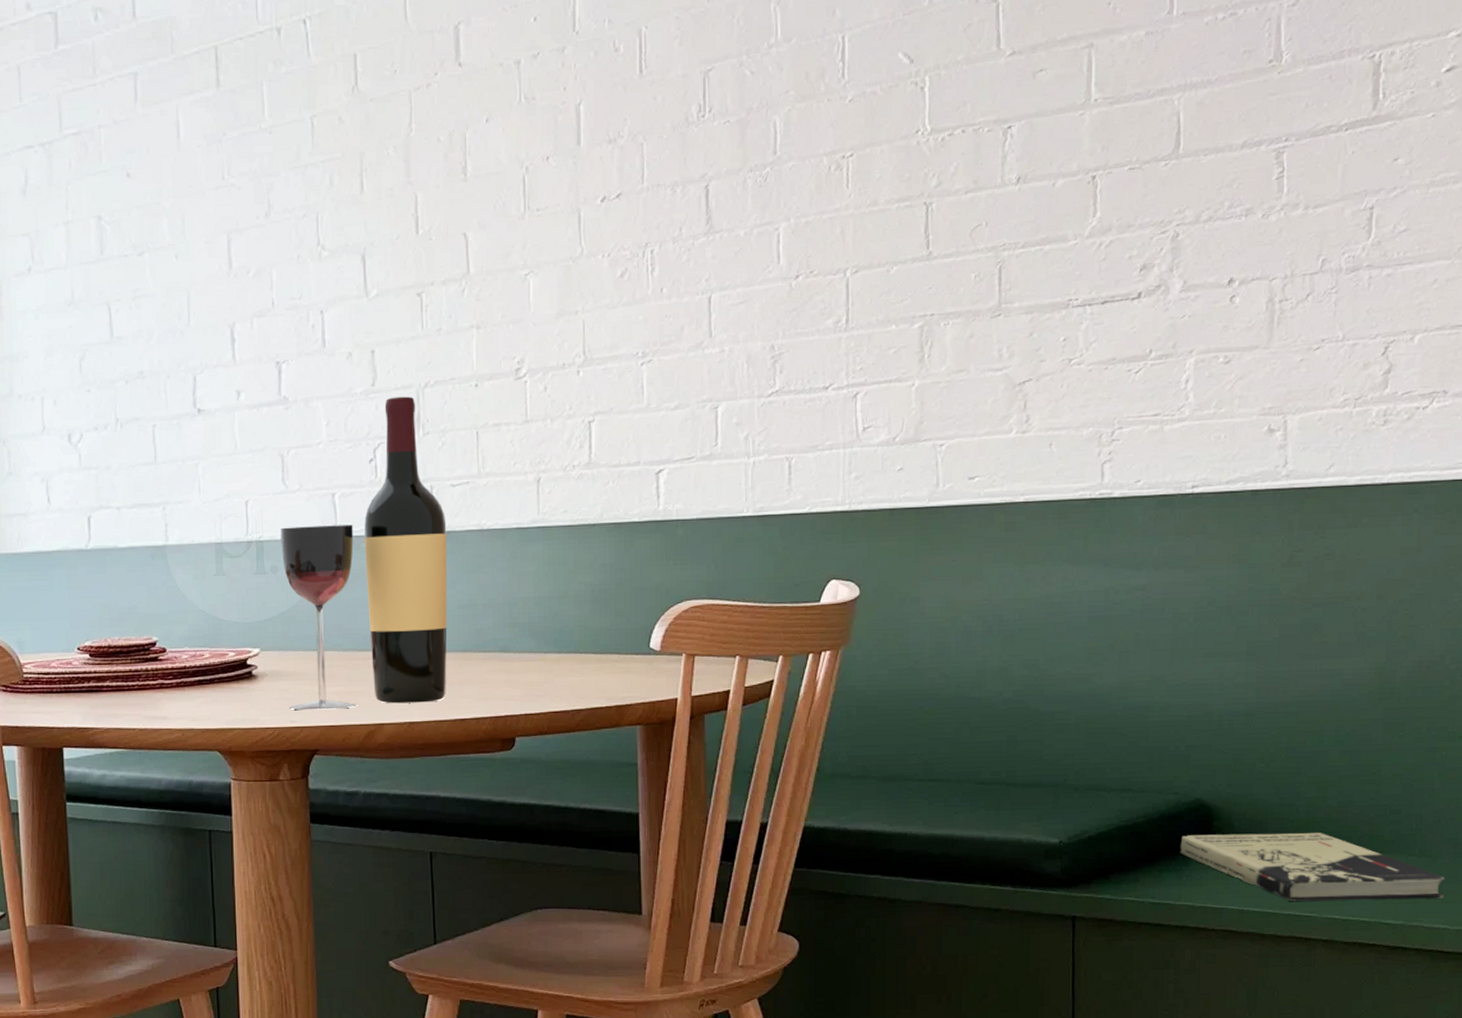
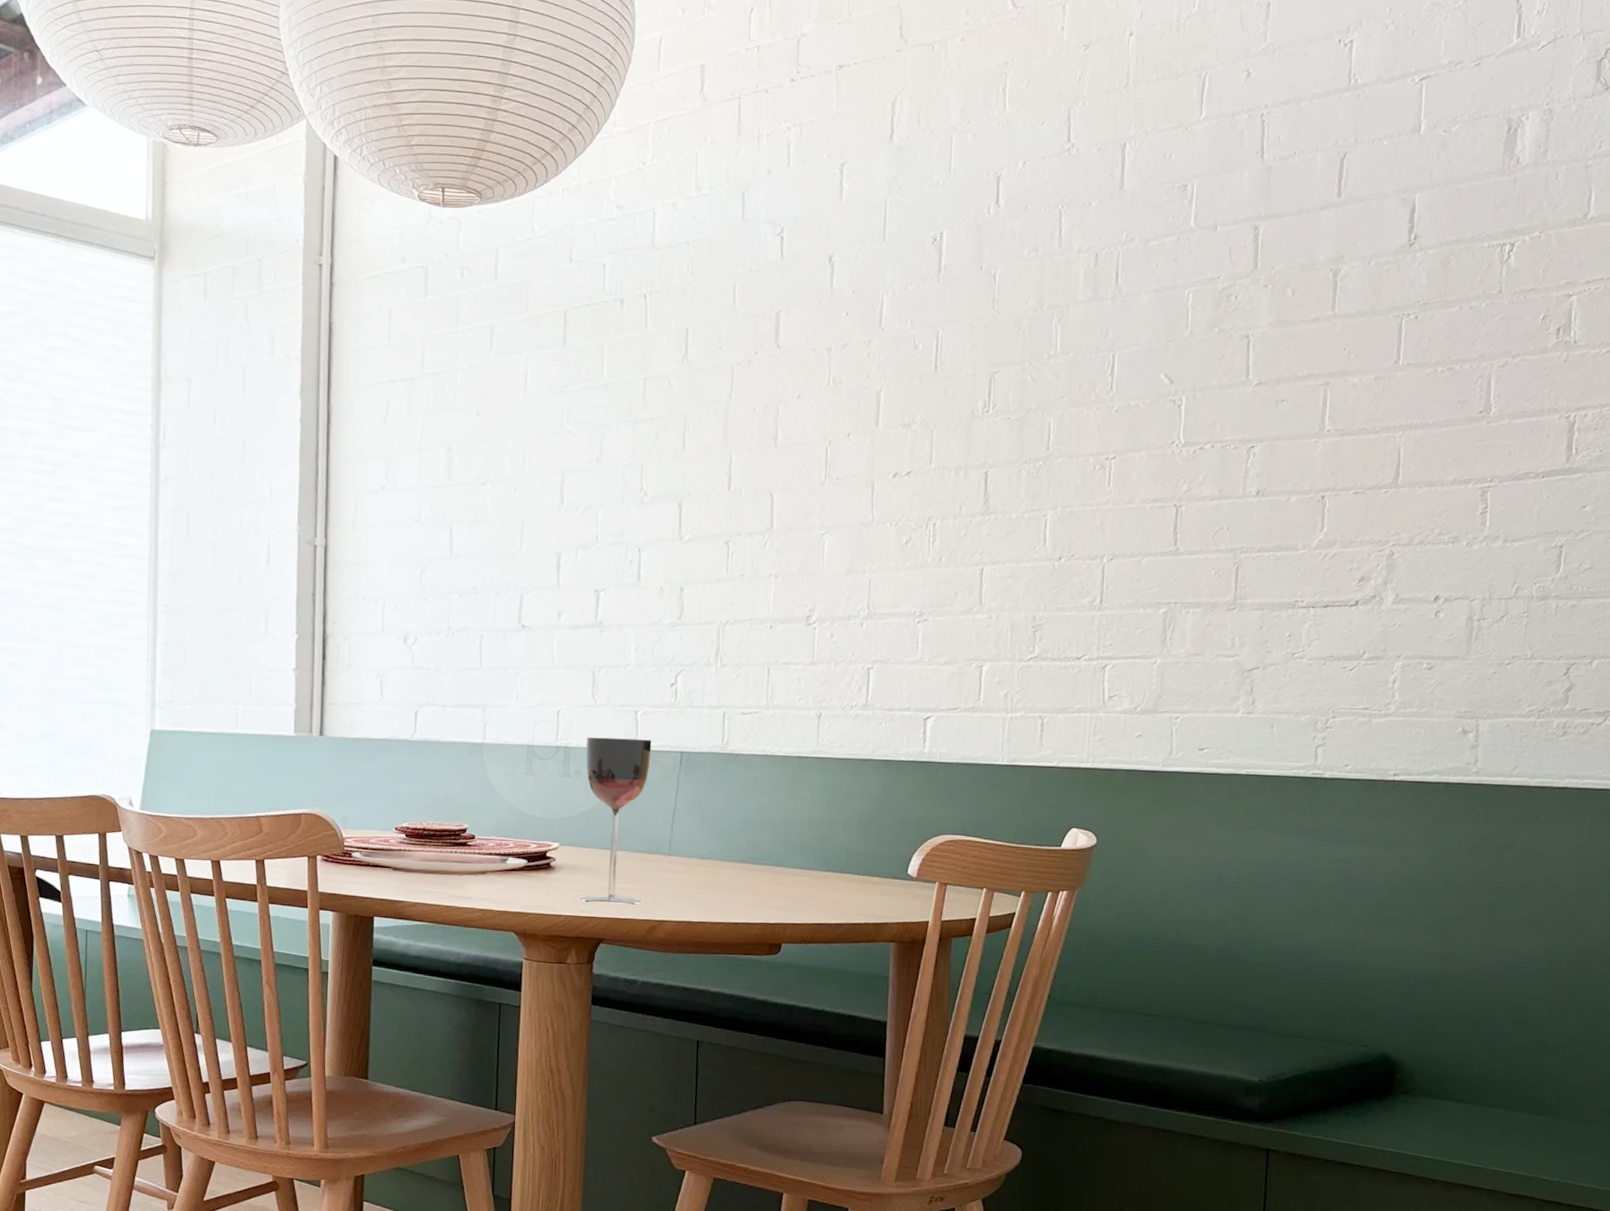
plate: none [31,668,227,697] -> present [350,850,528,876]
wine bottle: present [364,396,447,704] -> none [658,630,735,905]
book: present [1180,833,1444,901] -> none [1365,1084,1597,1161]

